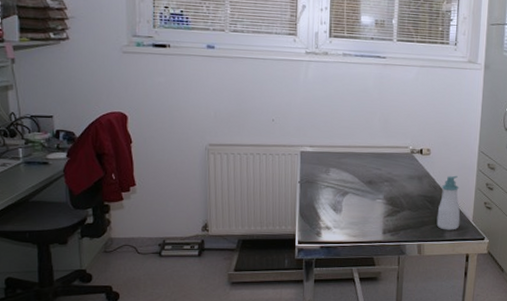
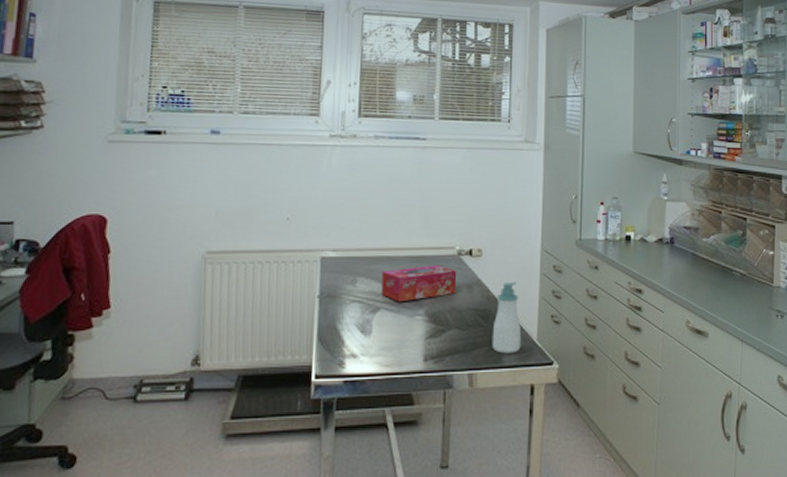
tissue box: none [349,160,410,189] -> present [381,264,457,302]

